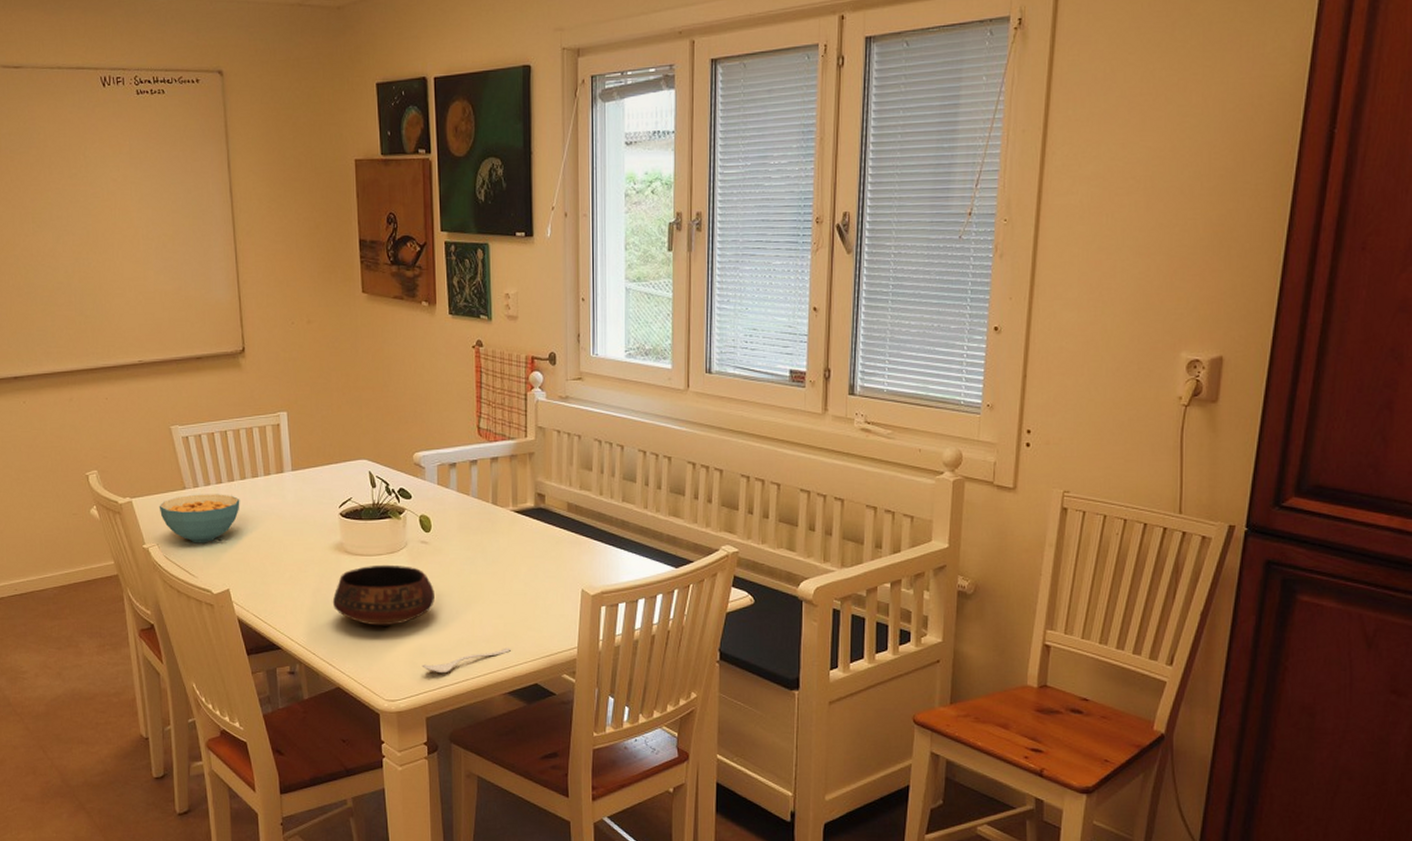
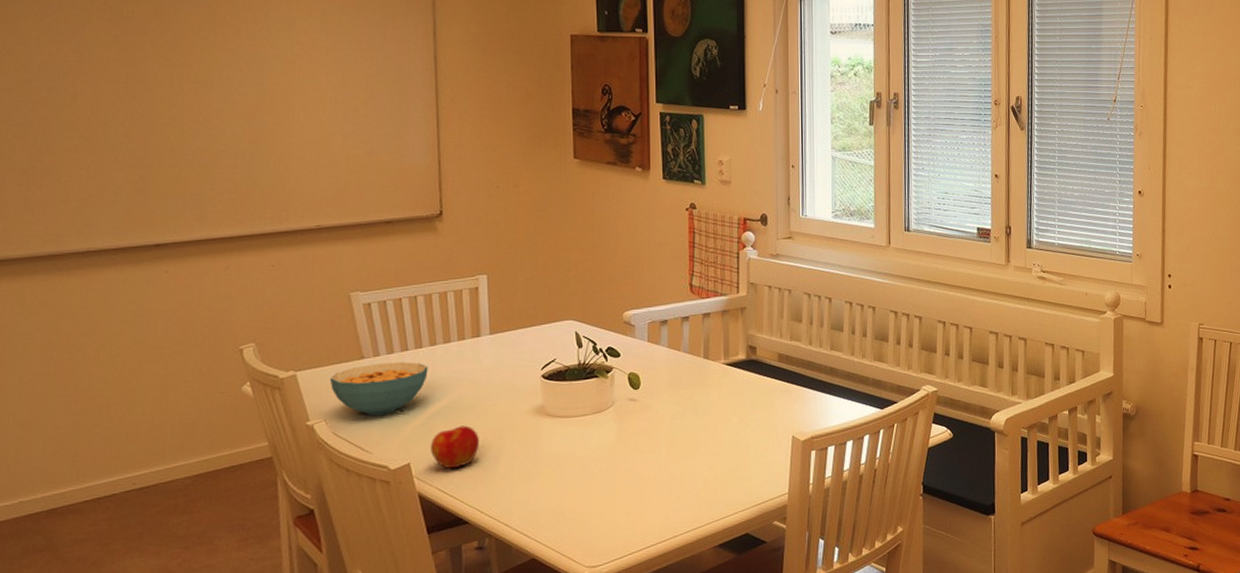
apple: none [246,557,287,596] -> present [431,425,479,468]
bowl: present [332,564,435,626] -> none [530,424,642,490]
spoon: present [422,647,512,674] -> none [627,499,722,533]

